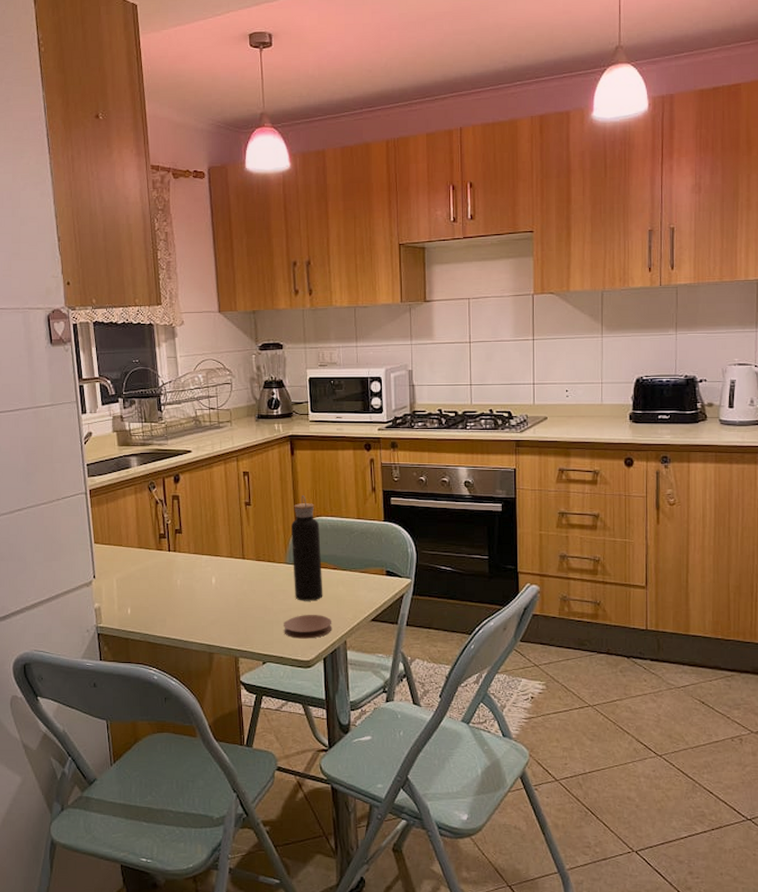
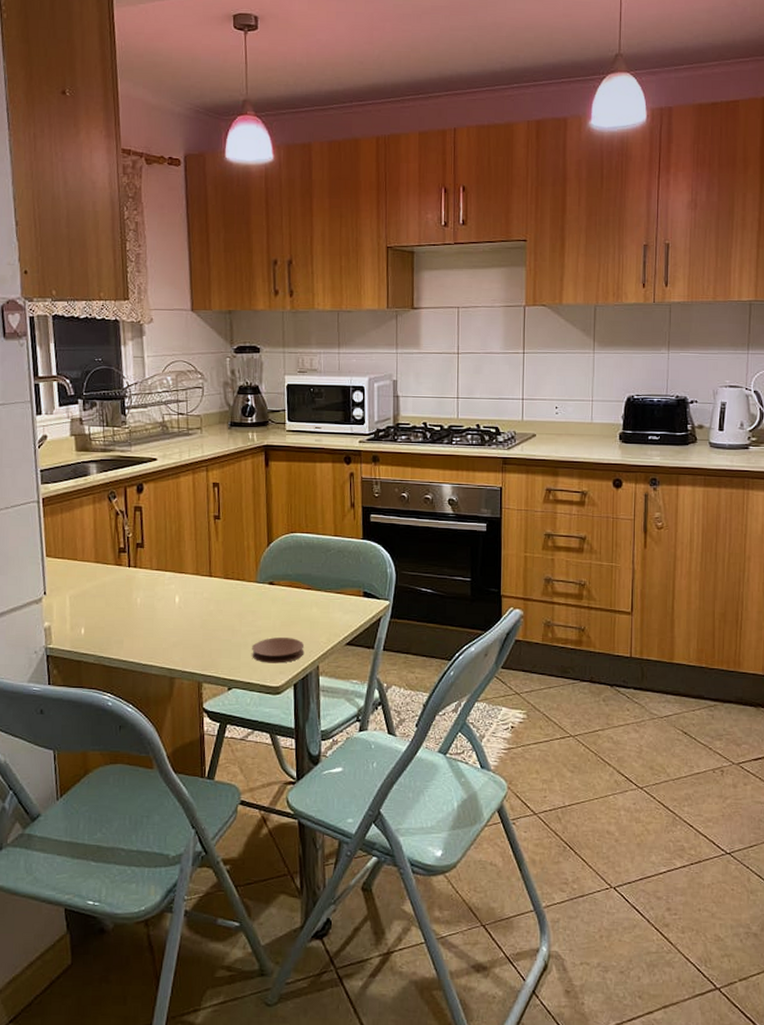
water bottle: present [292,495,323,601] -> none [263,510,296,623]

